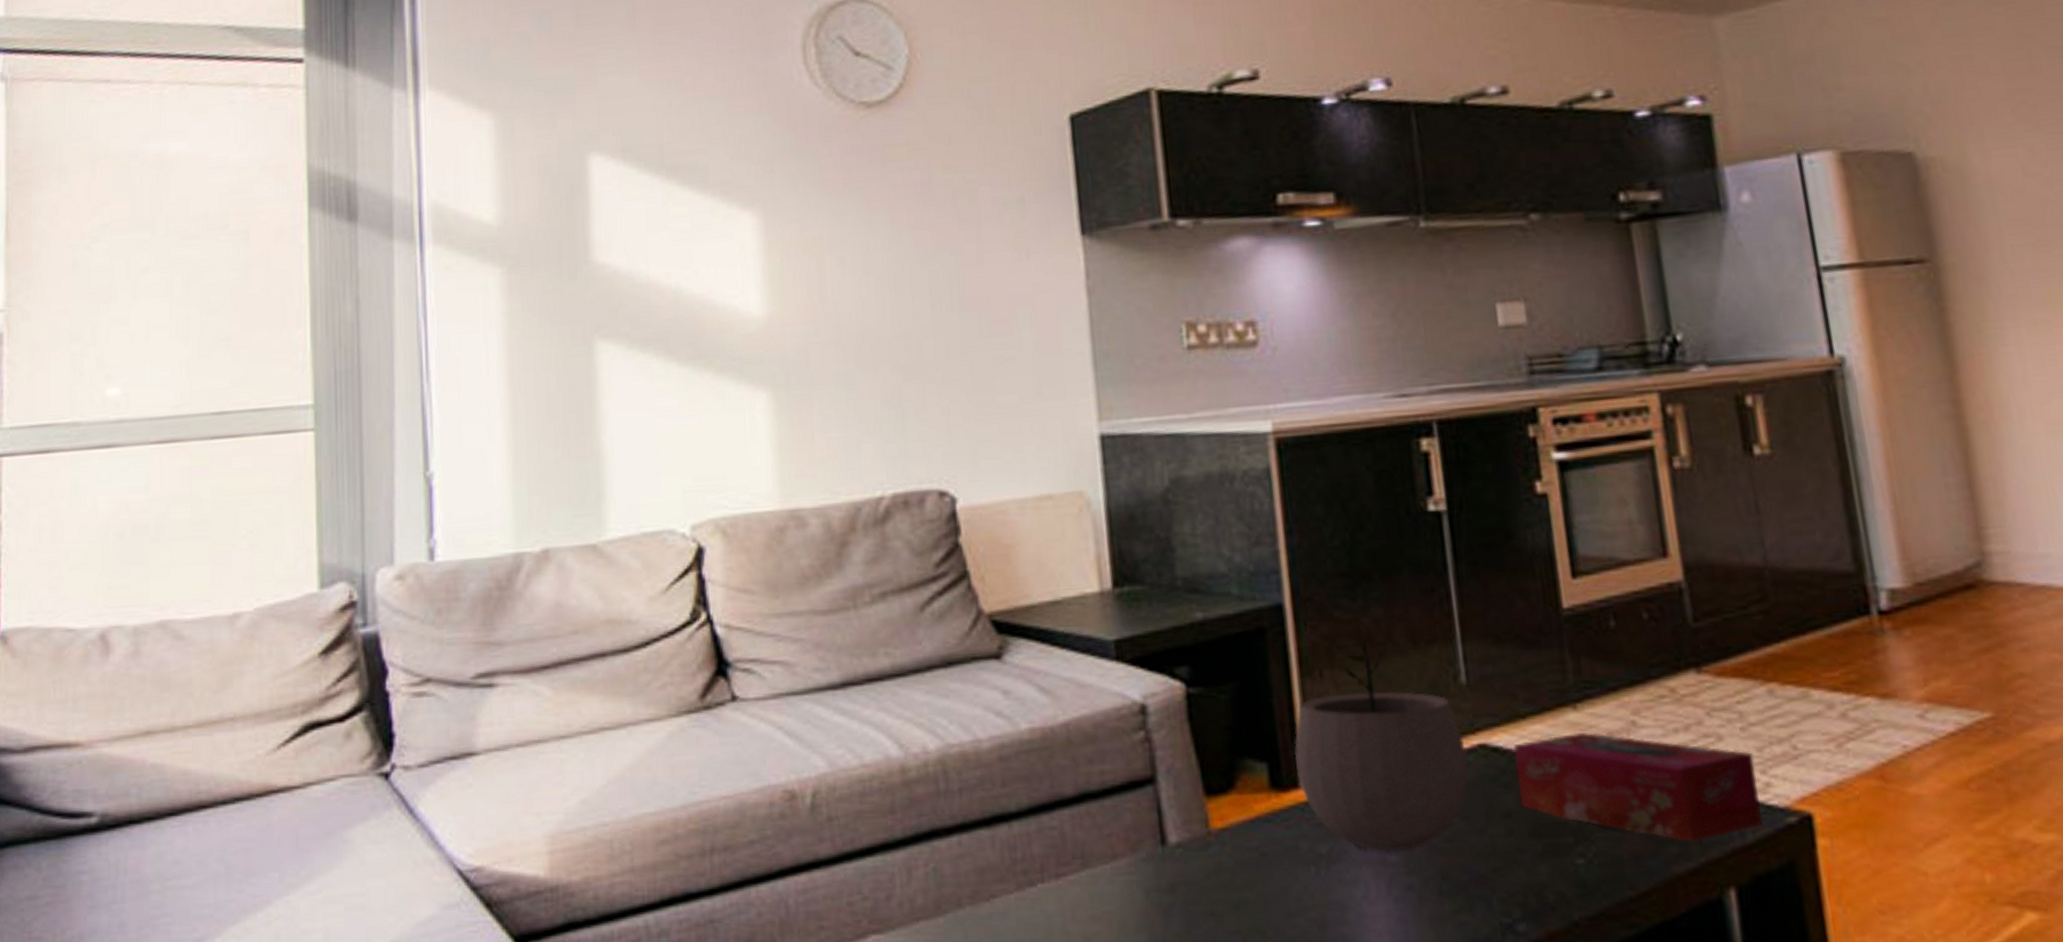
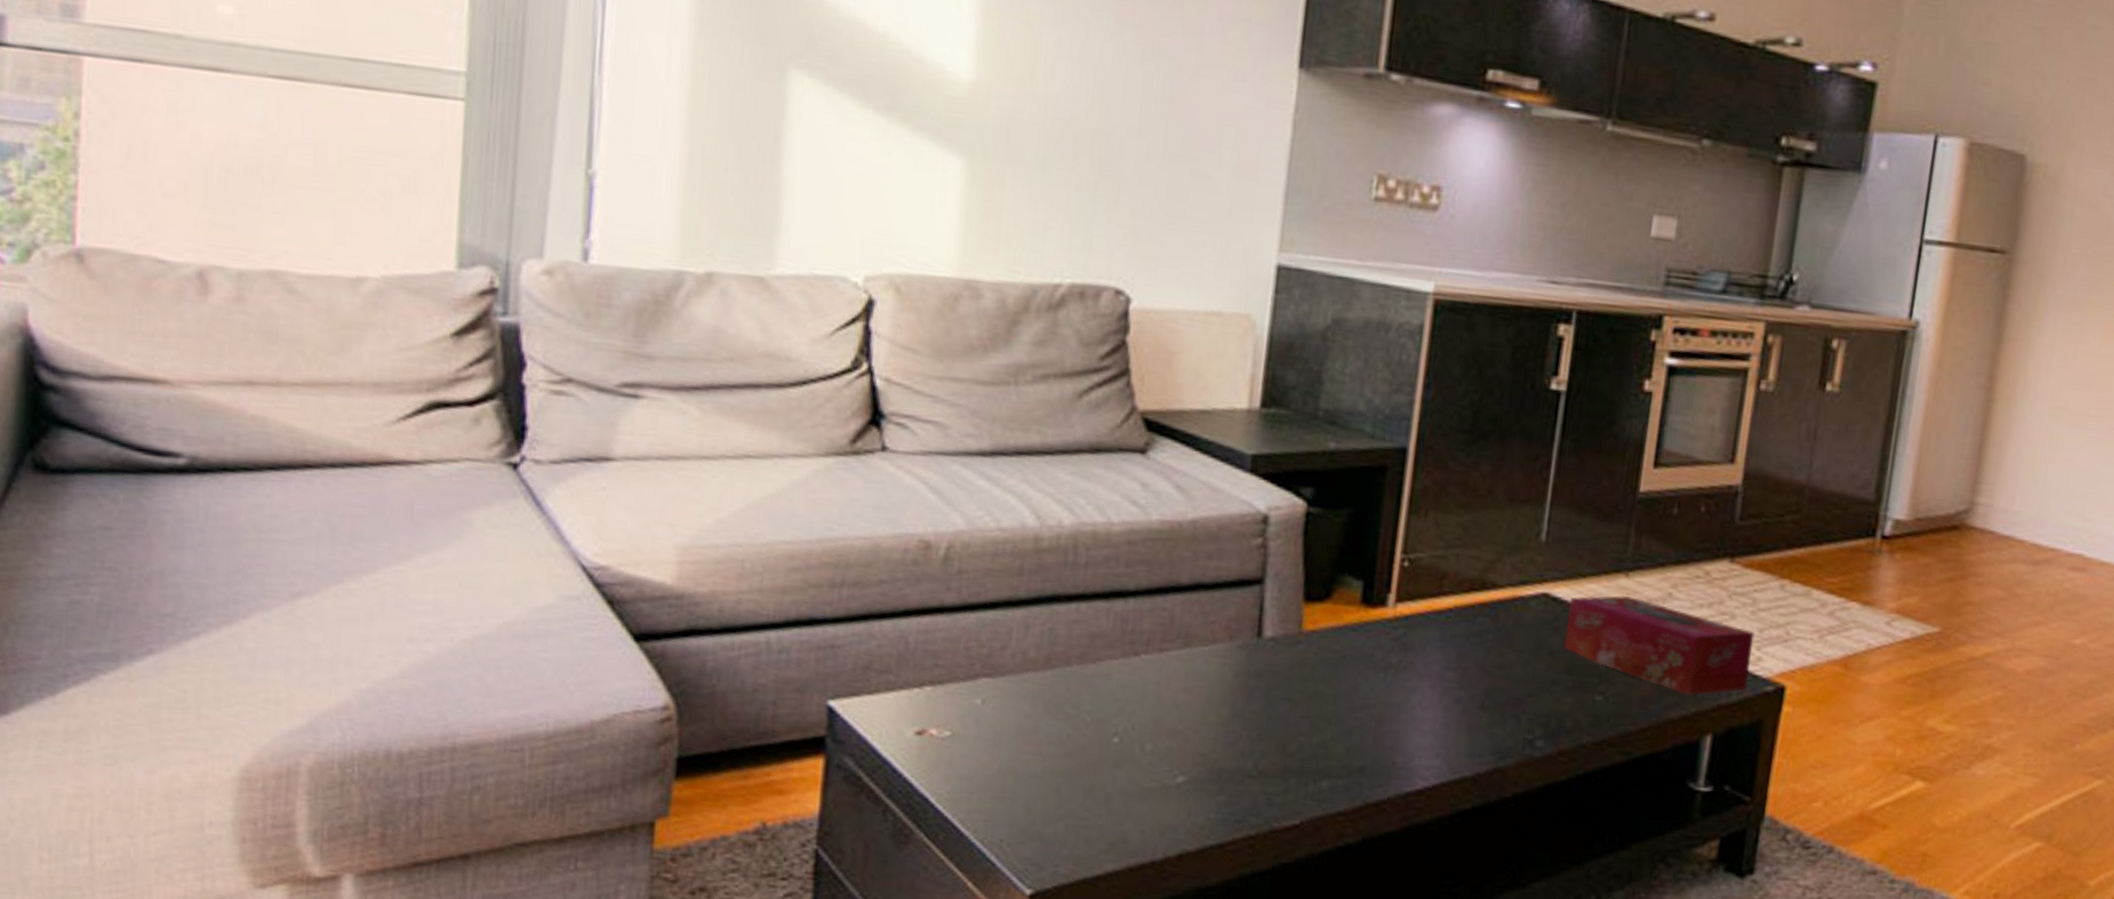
plant pot: present [1293,639,1469,853] -> none [1386,489,1532,671]

